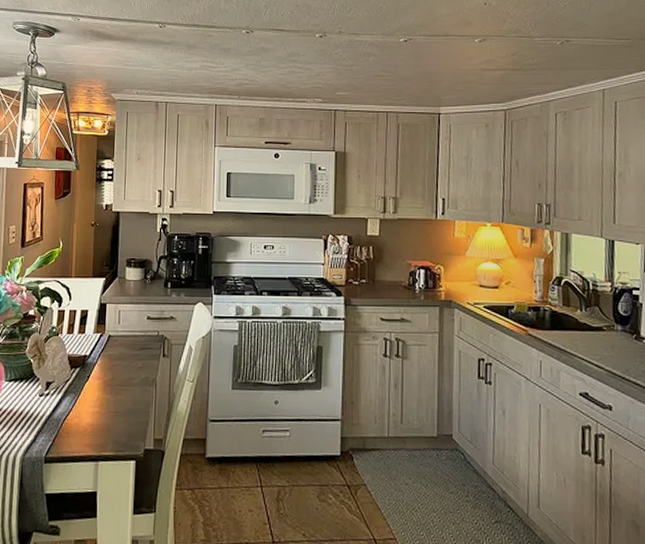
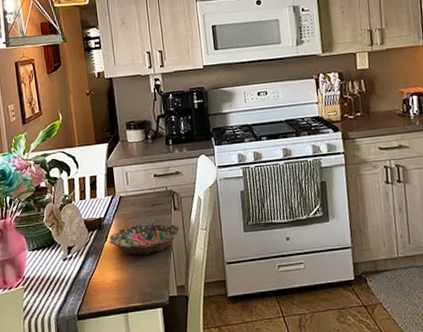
bowl: none [90,367,166,401] -> present [108,223,180,255]

